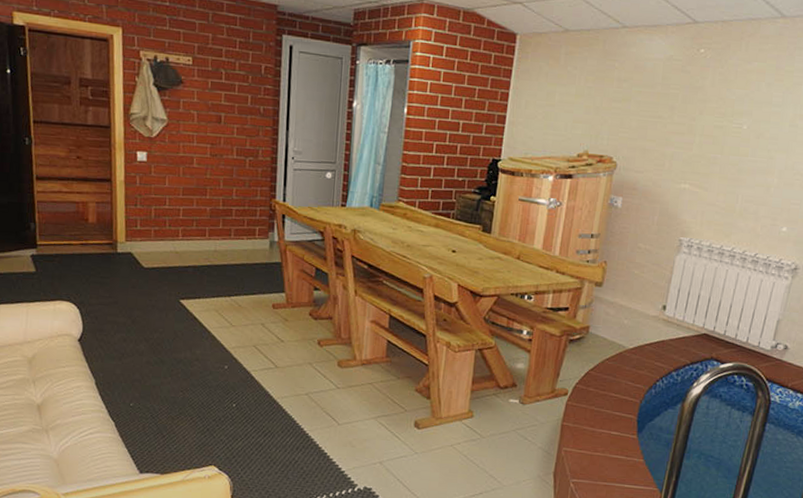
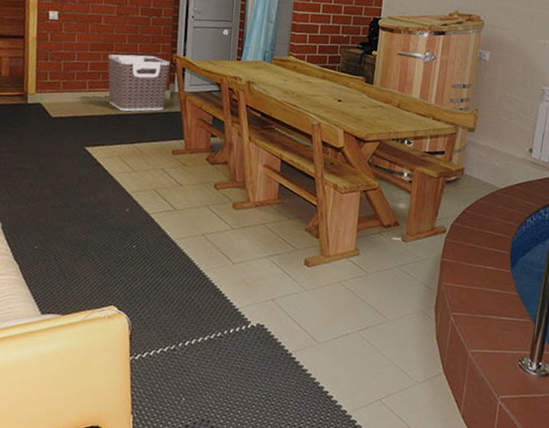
clothes hamper: none [201,199,269,262] -> present [107,54,171,112]

